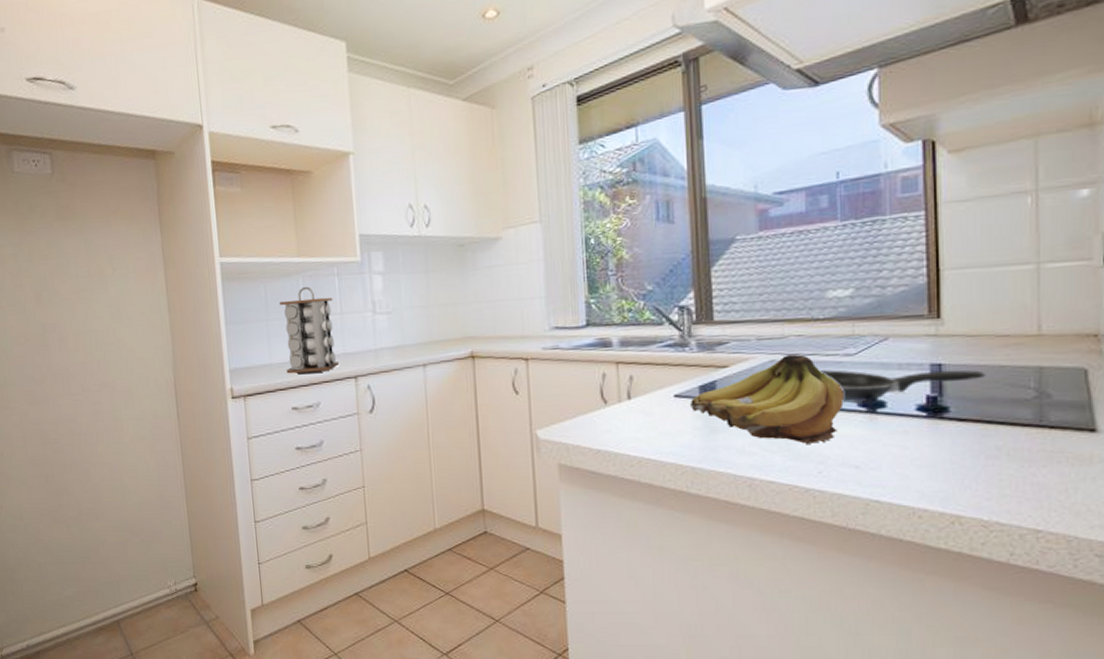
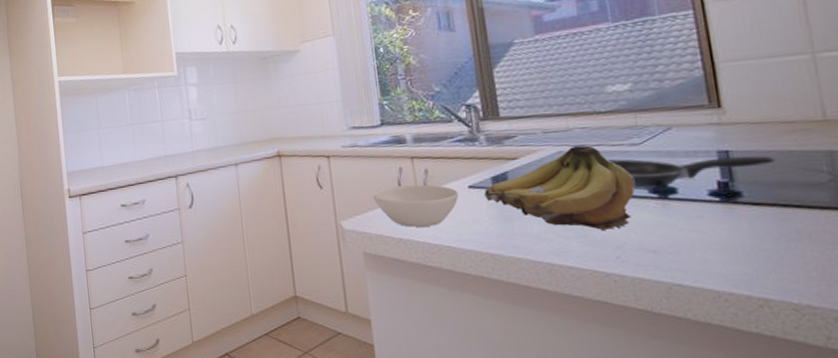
spice rack: present [279,286,340,375] -> none [108,98,162,175]
soup bowl: none [572,392,664,438] -> present [372,184,459,227]

